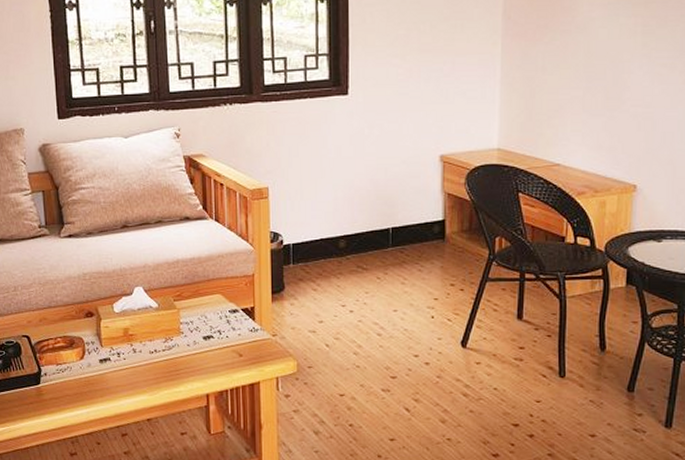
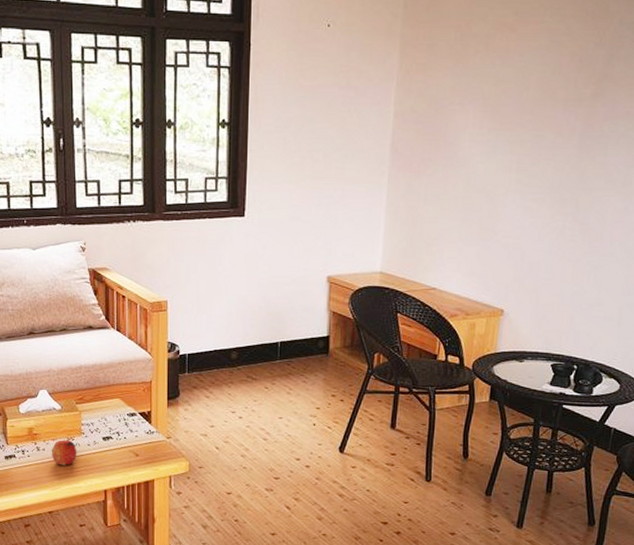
fruit: none [148,340,176,369] -> present [51,440,77,466]

